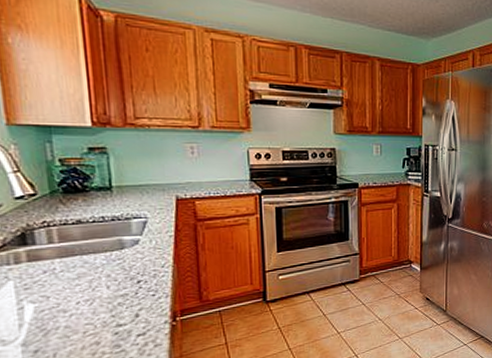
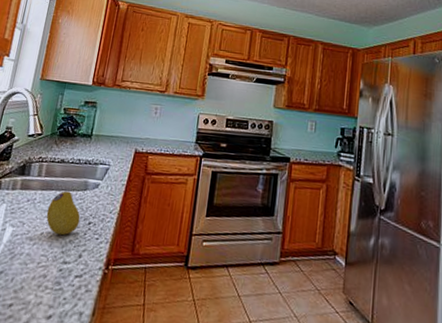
fruit: none [76,253,125,301] -> present [46,191,81,236]

